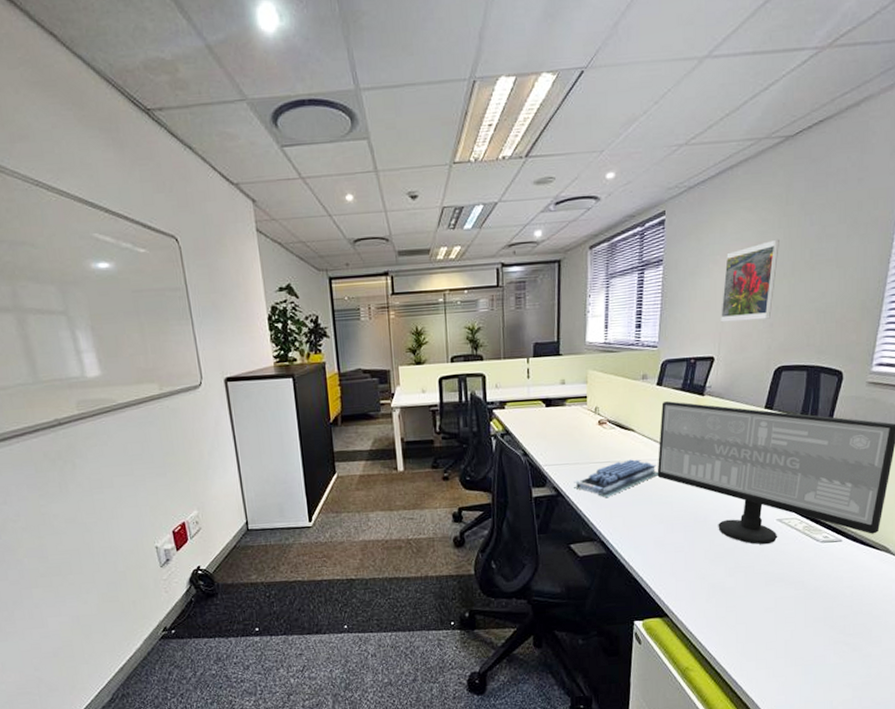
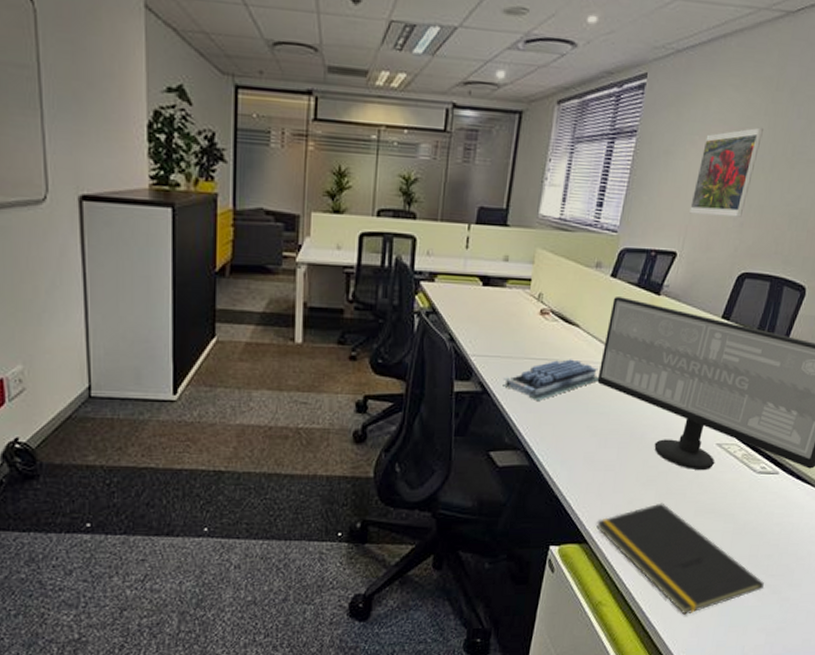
notepad: none [674,576,844,675] -> present [596,503,765,615]

